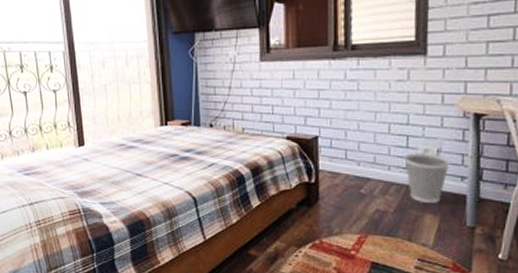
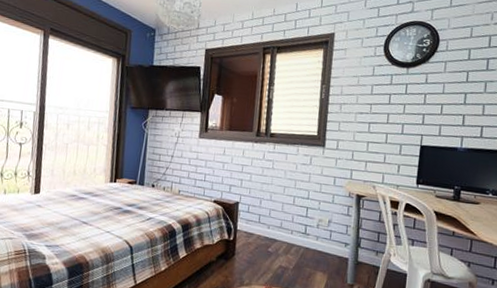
wastebasket: present [404,153,451,203] -> none [303,221,338,264]

